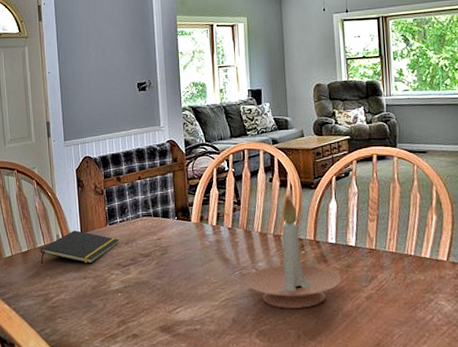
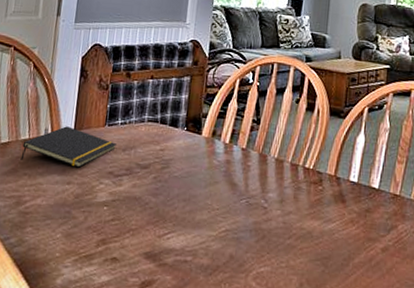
candle holder: present [245,194,342,308] -> none [251,120,358,252]

